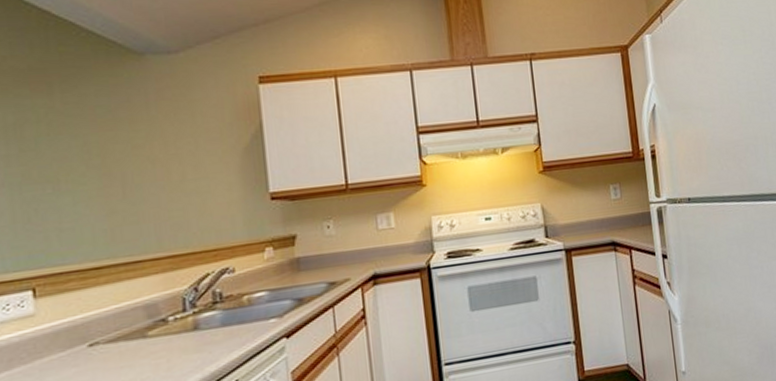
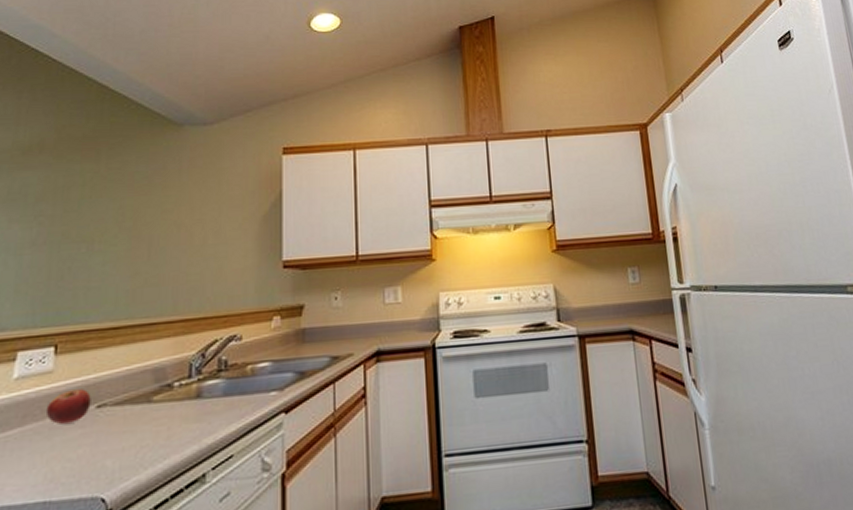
fruit: none [32,329,82,366] -> present [45,389,91,424]

